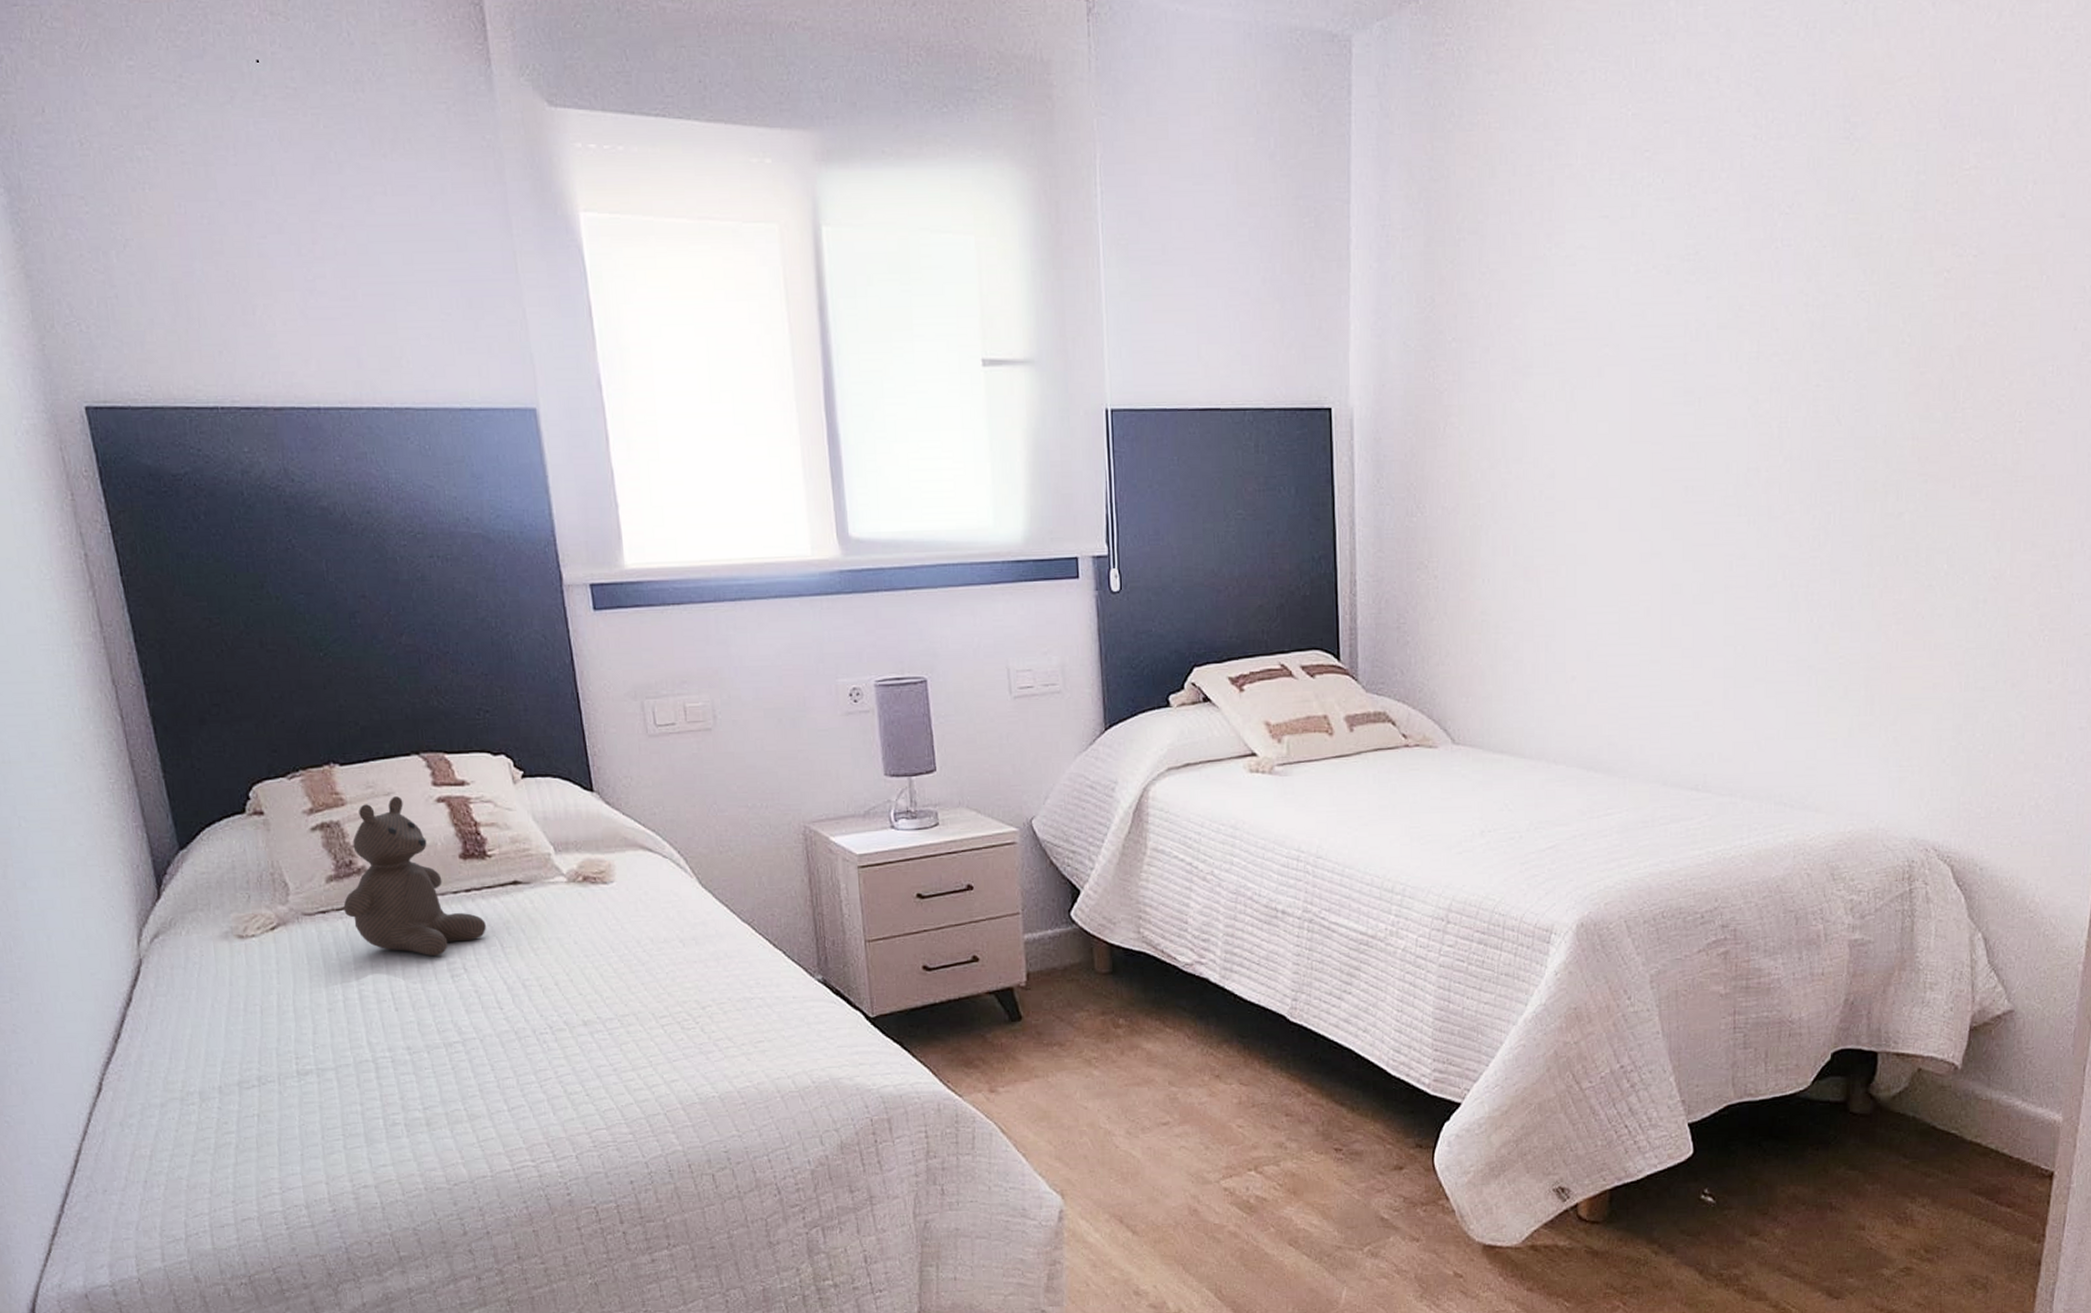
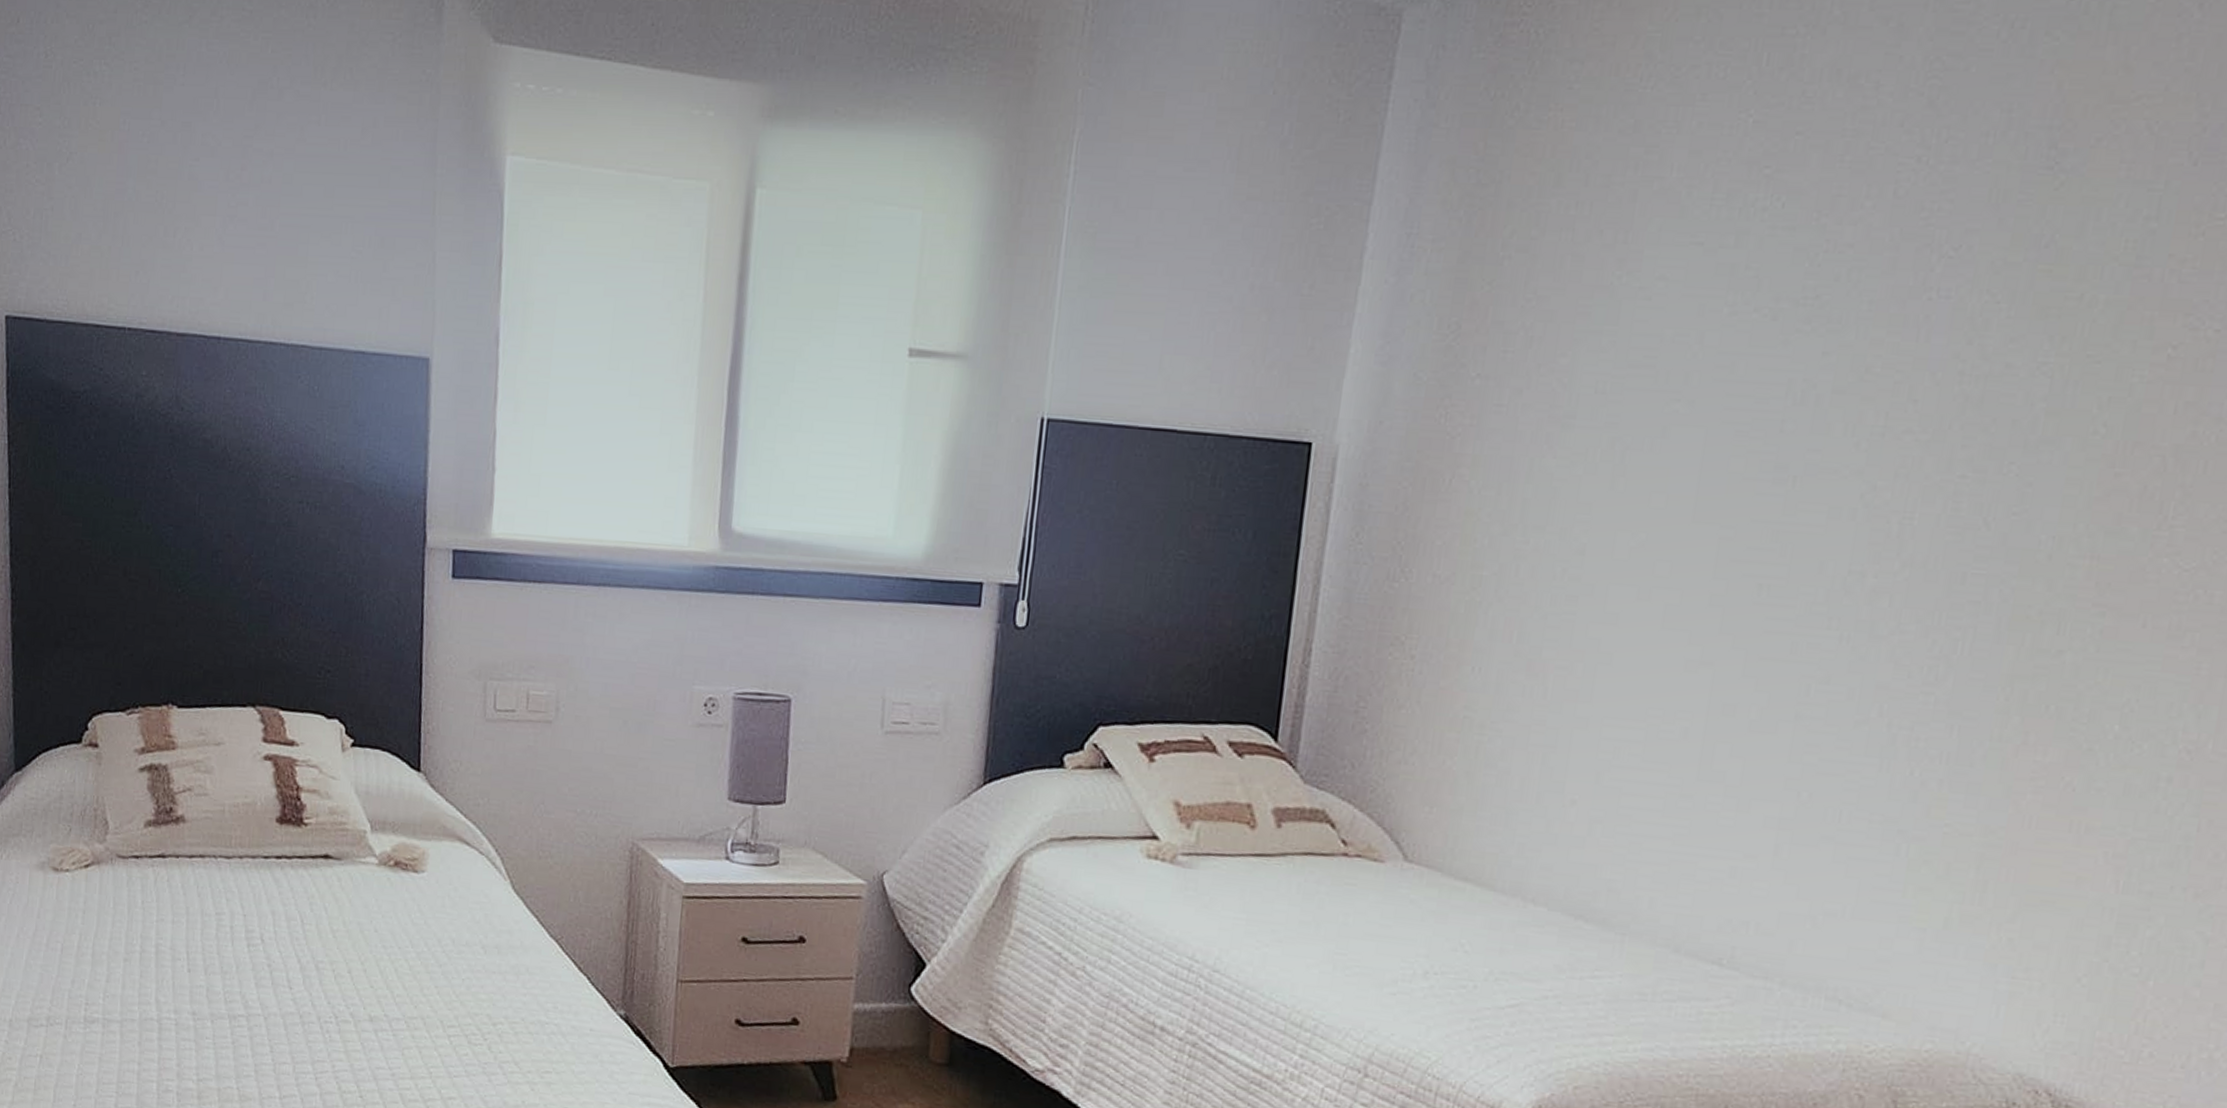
teddy bear: present [343,796,486,957] -> none [156,747,290,921]

